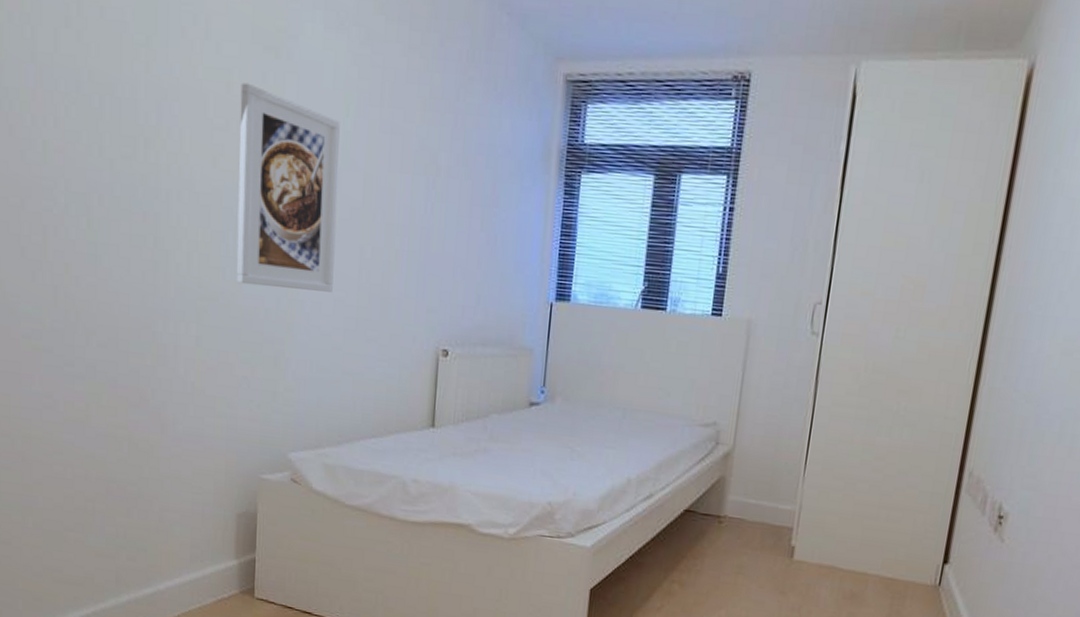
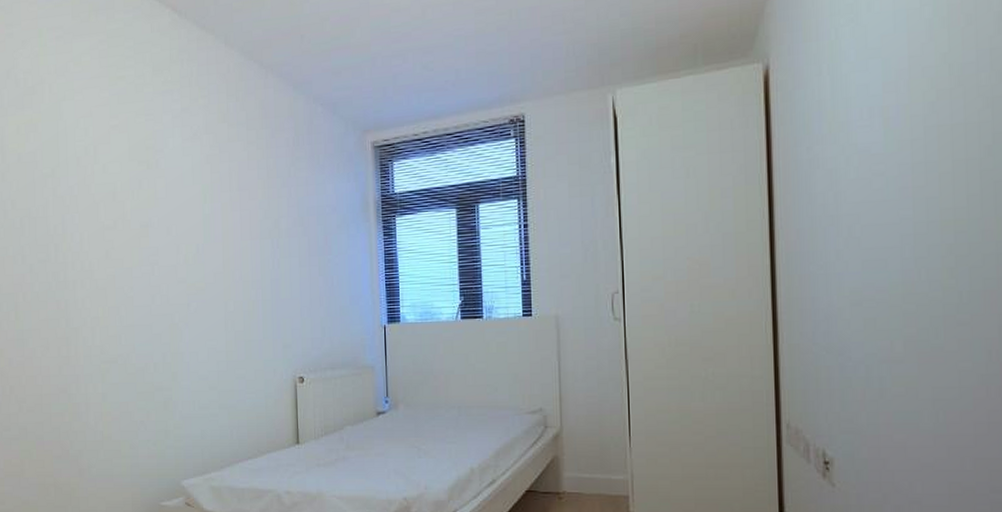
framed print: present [236,82,340,292] -> none [123,190,206,346]

